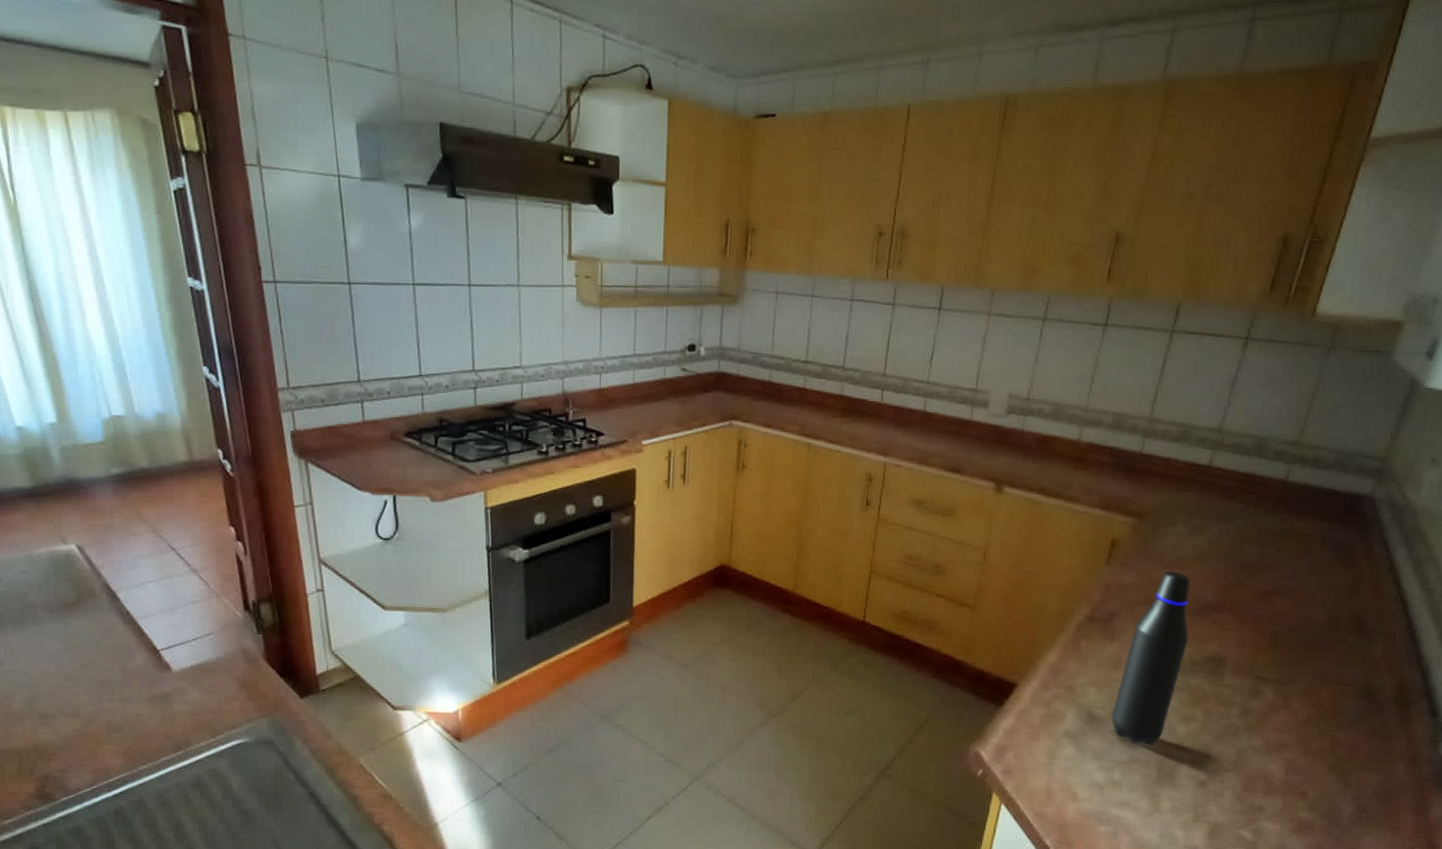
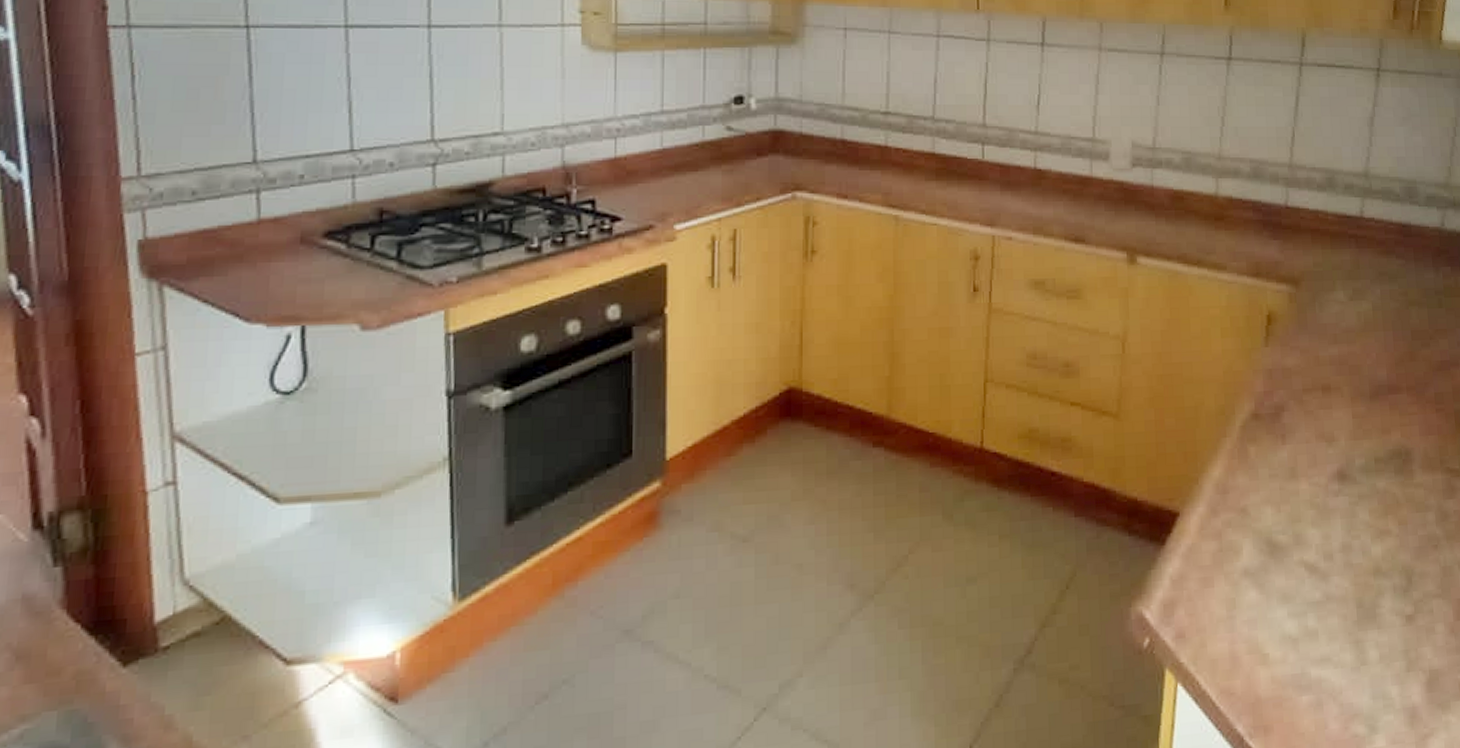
water bottle: present [1111,571,1191,746] -> none [1295,347,1369,576]

